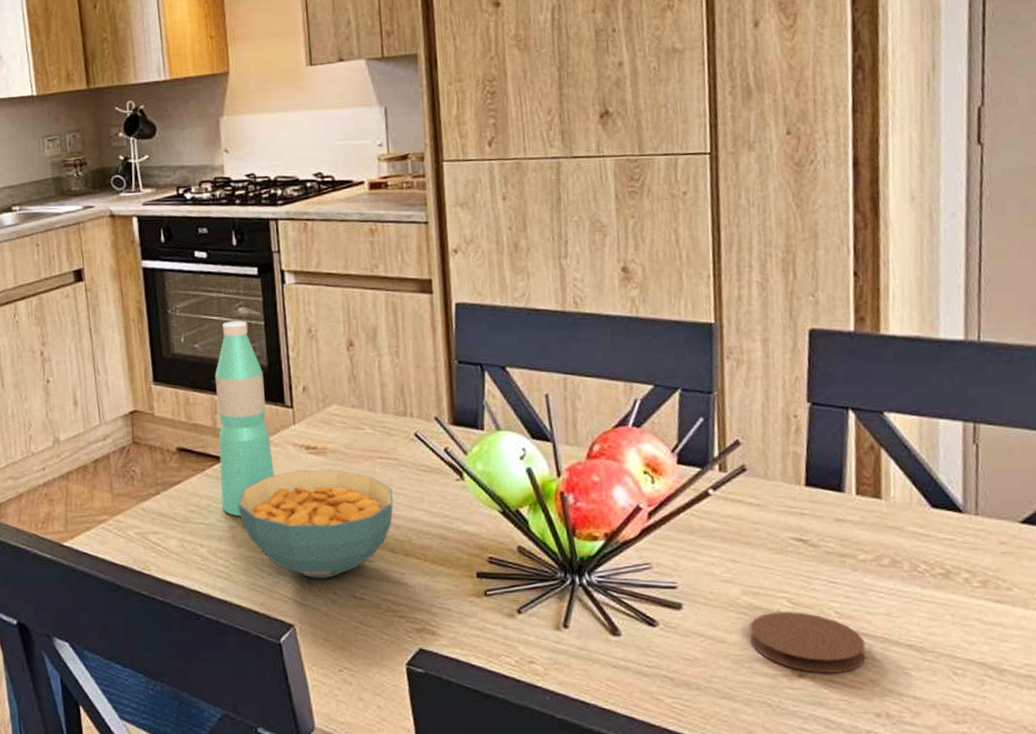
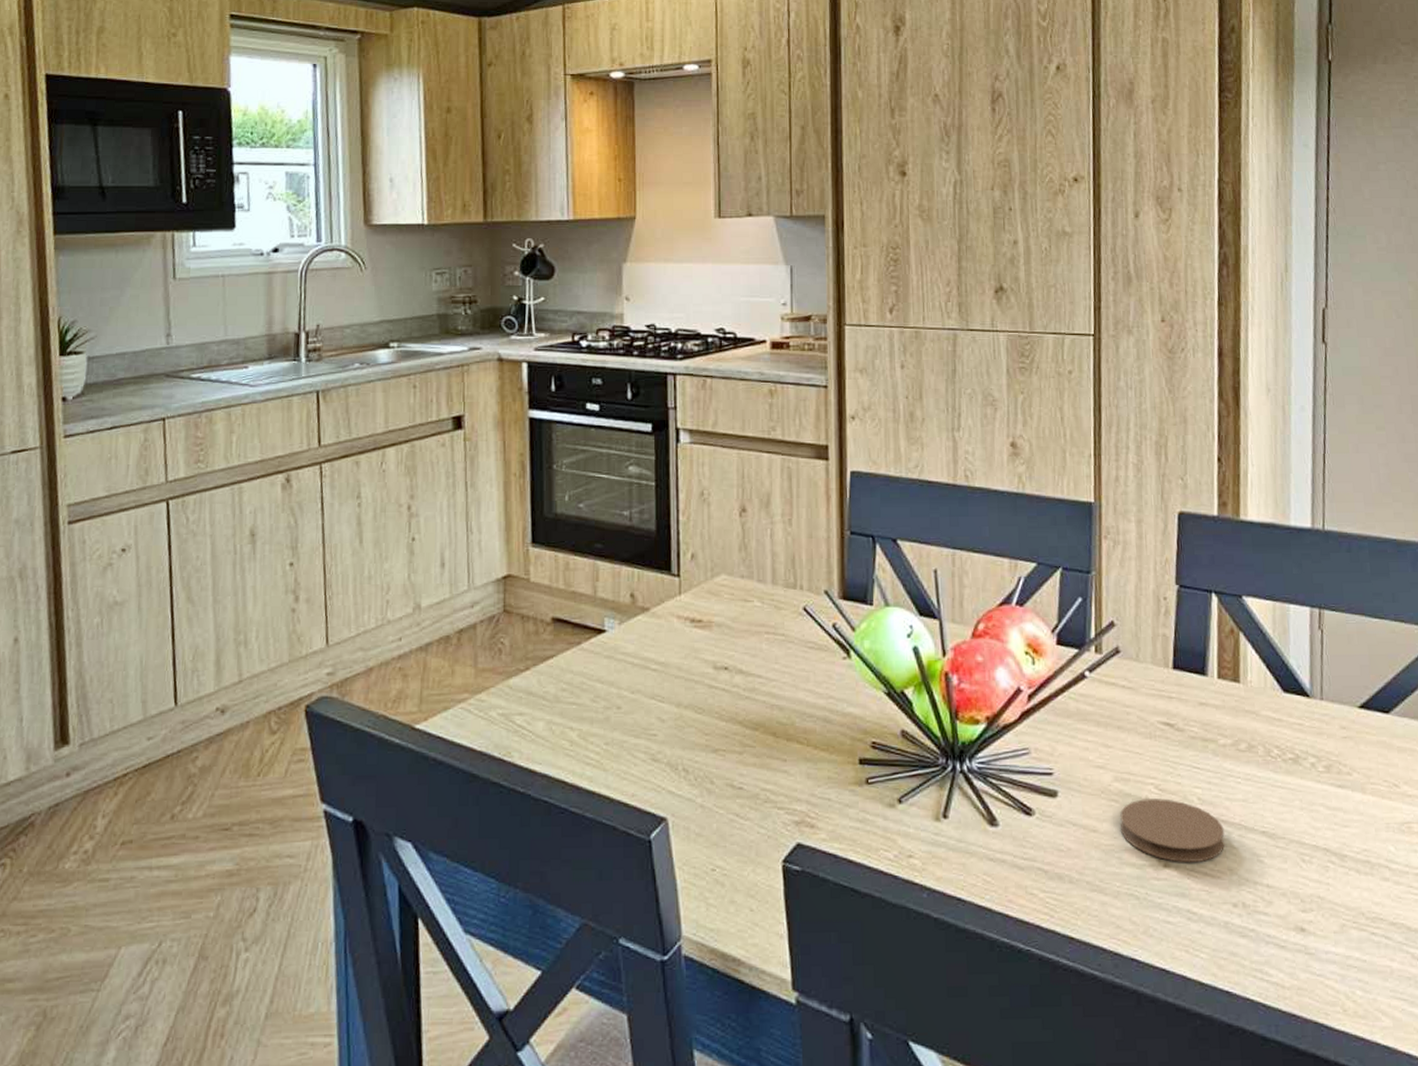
water bottle: present [214,320,274,517] -> none [596,480,656,696]
cereal bowl: present [237,469,393,579] -> none [614,645,778,766]

